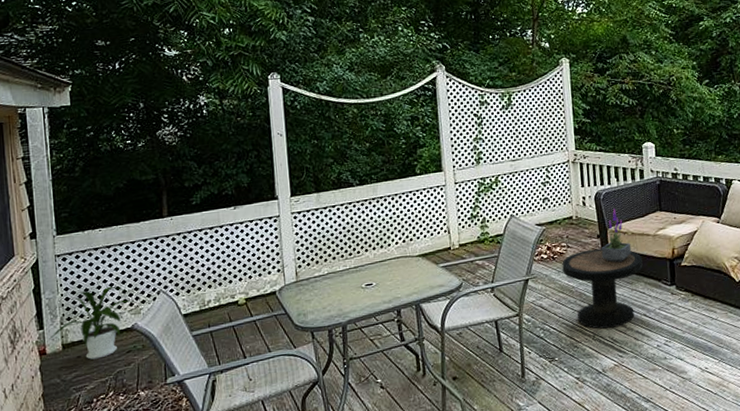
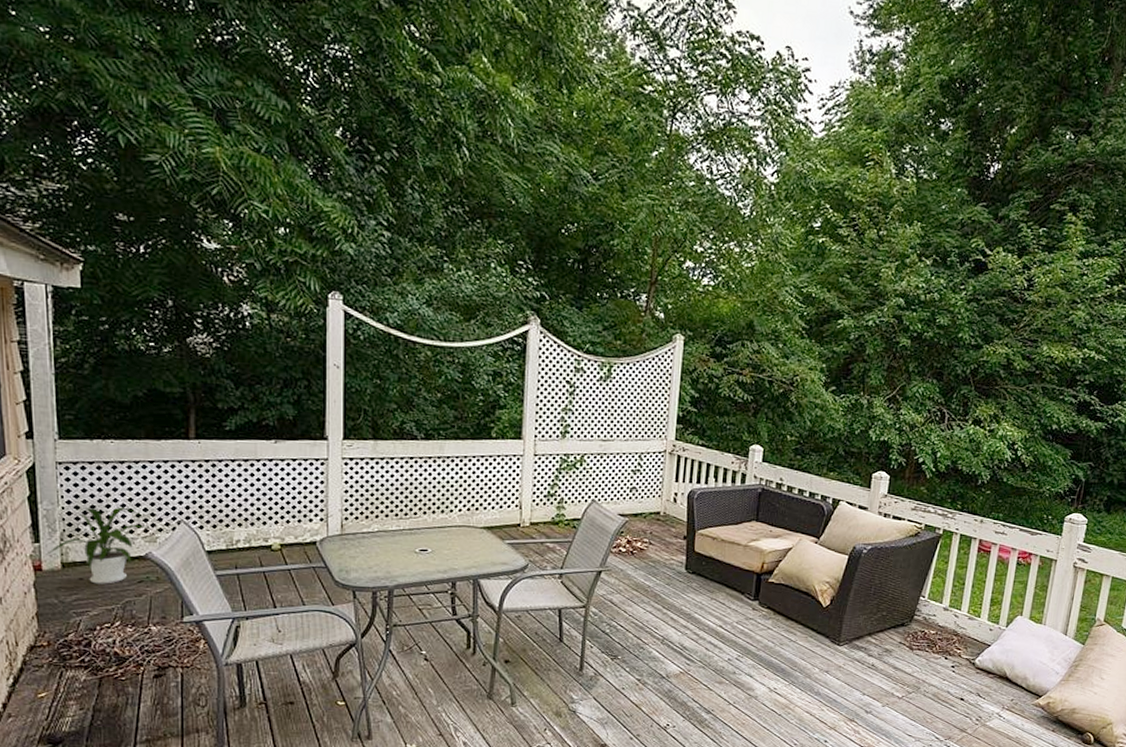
side table: present [562,248,643,329] -> none [640,550,728,635]
potted plant: present [601,208,632,263] -> none [685,511,719,569]

